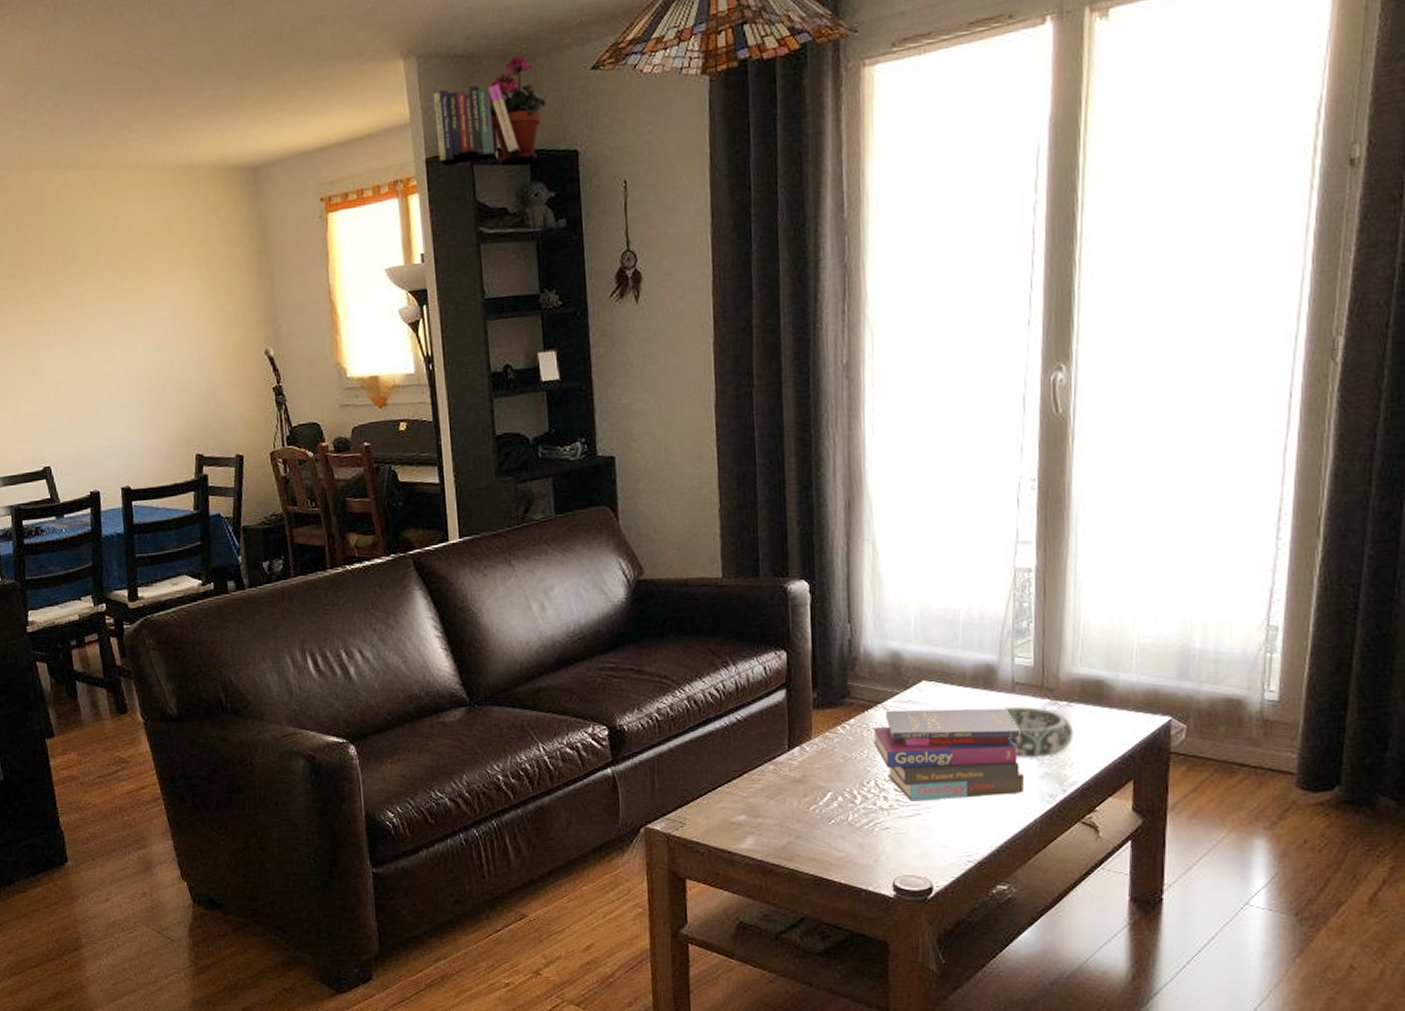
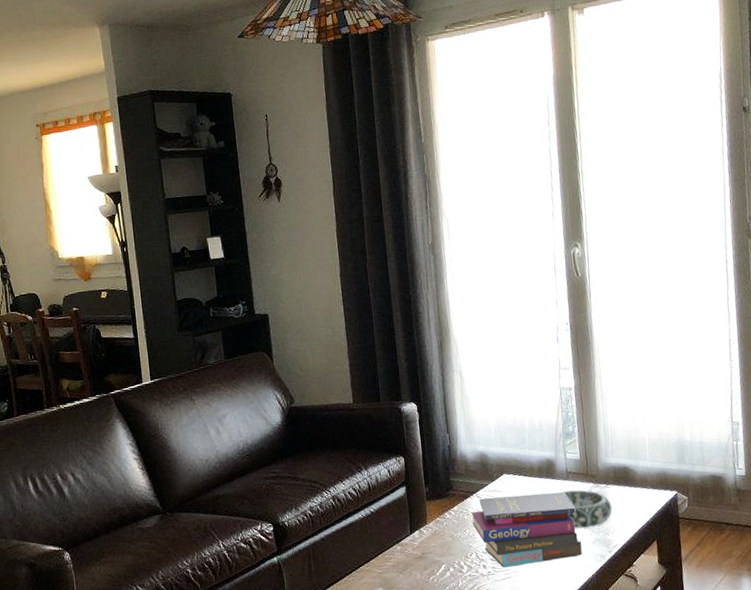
books: present [433,84,521,166] -> none [122,46,189,103]
potted plant: present [490,55,546,166] -> none [164,26,207,104]

